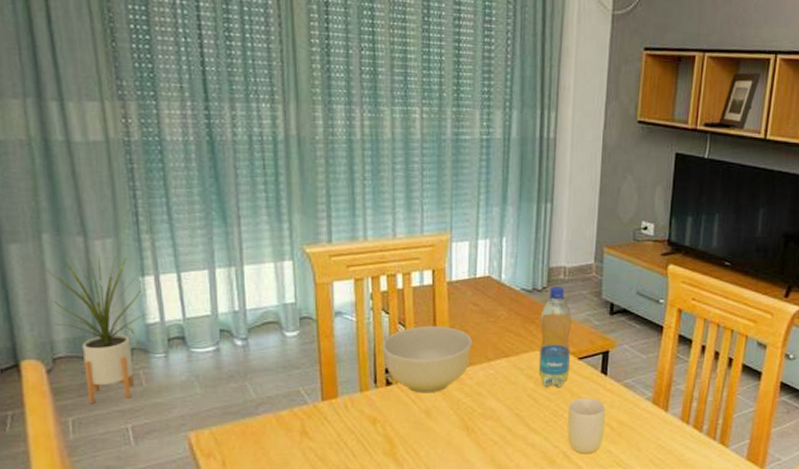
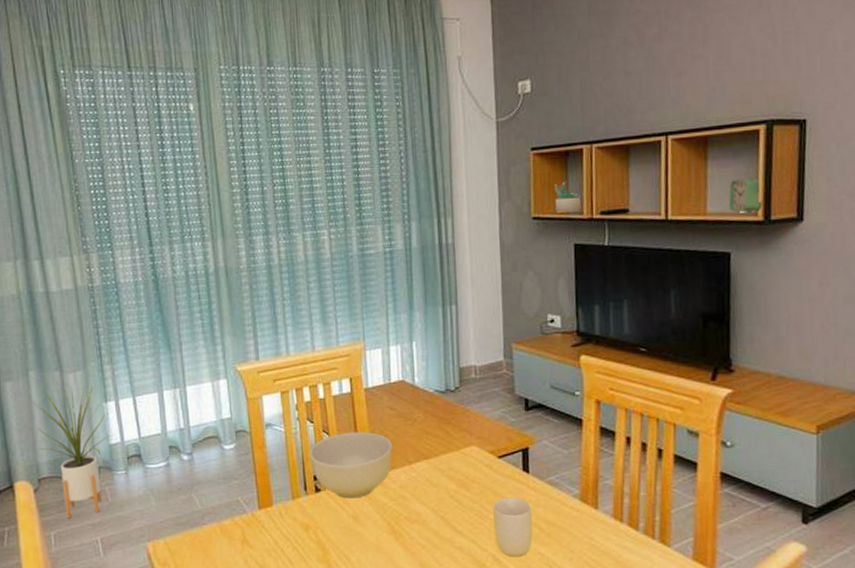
bottle: present [538,285,572,388] -> none [456,385,490,489]
succulent plant: none [661,87,690,121] -> present [553,181,583,213]
picture frame: present [719,72,760,130] -> none [615,155,653,214]

